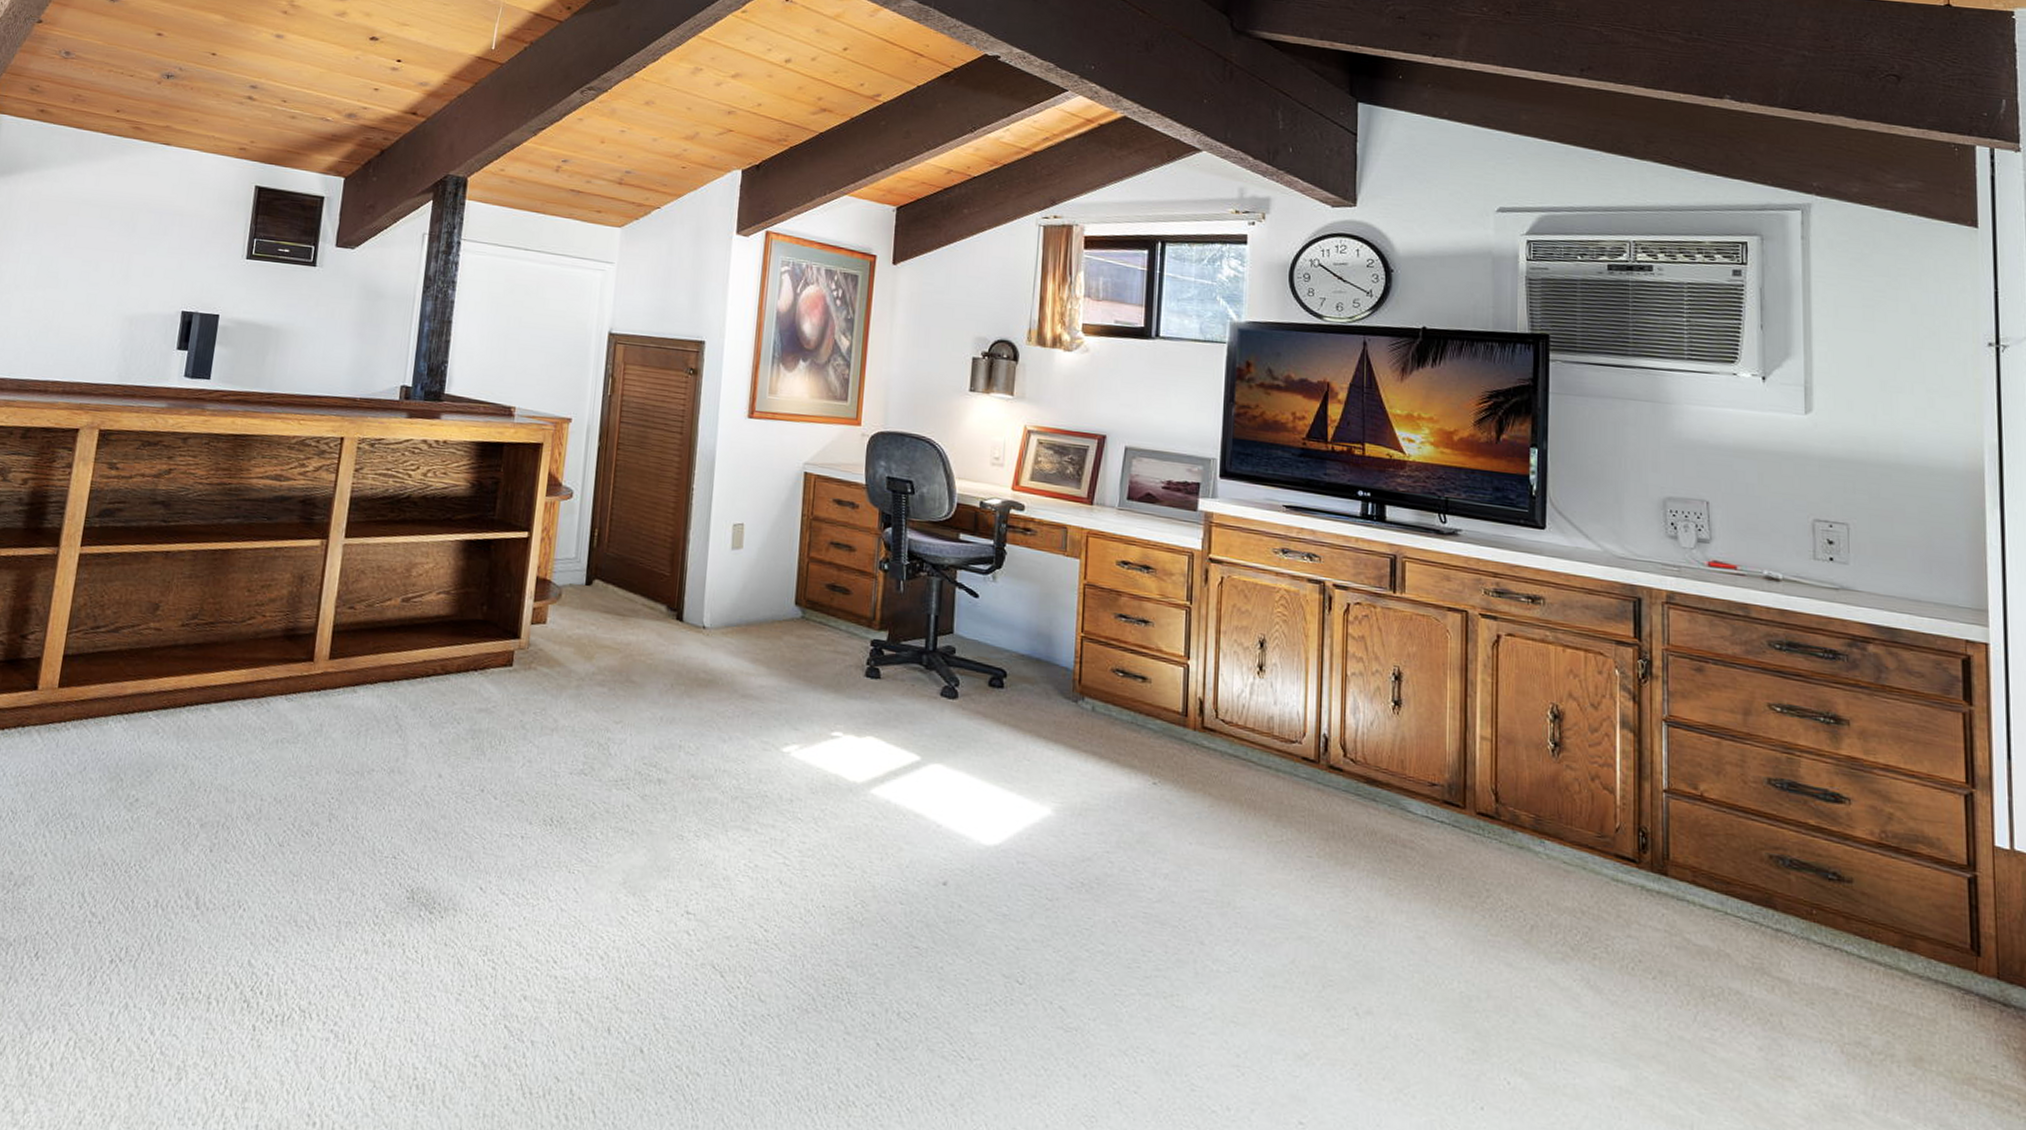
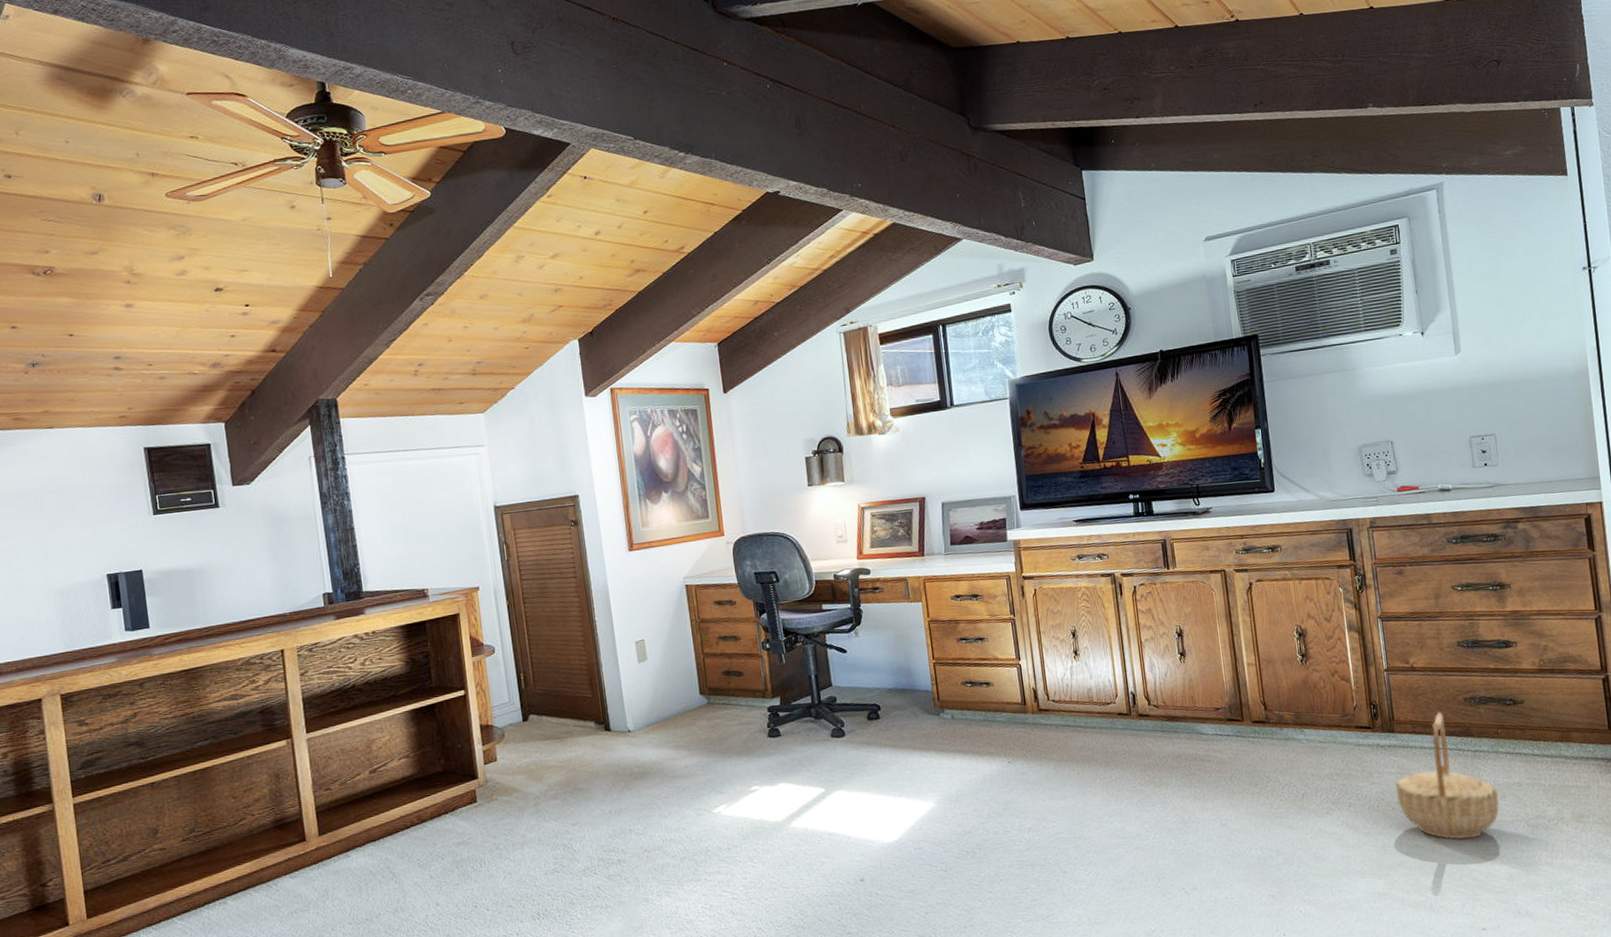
basket: none [1660,864,1803,1050] -> present [1395,712,1499,840]

